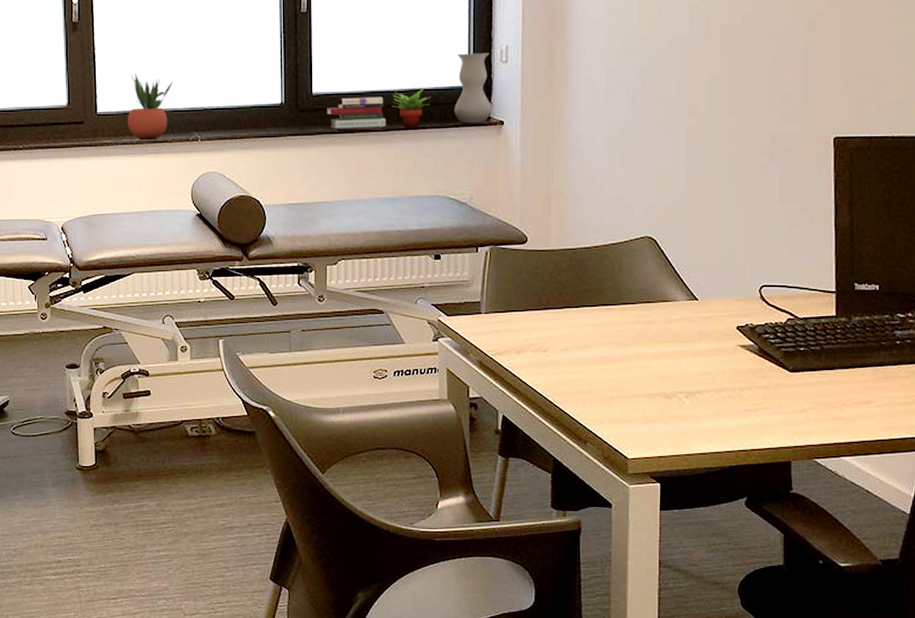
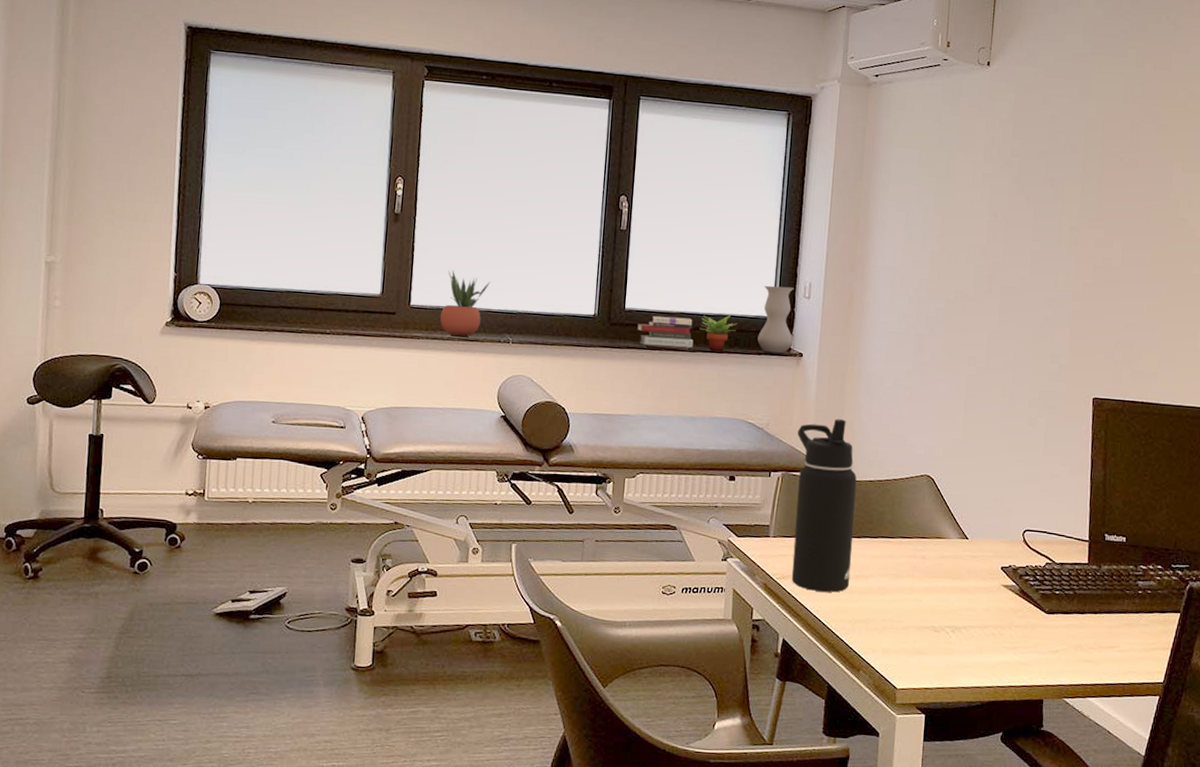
water bottle: none [503,186,572,365] -> present [791,419,857,592]

